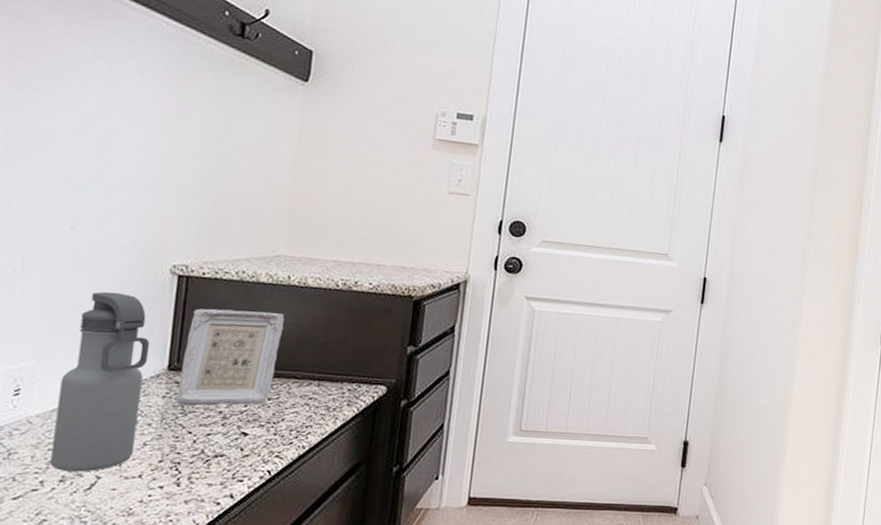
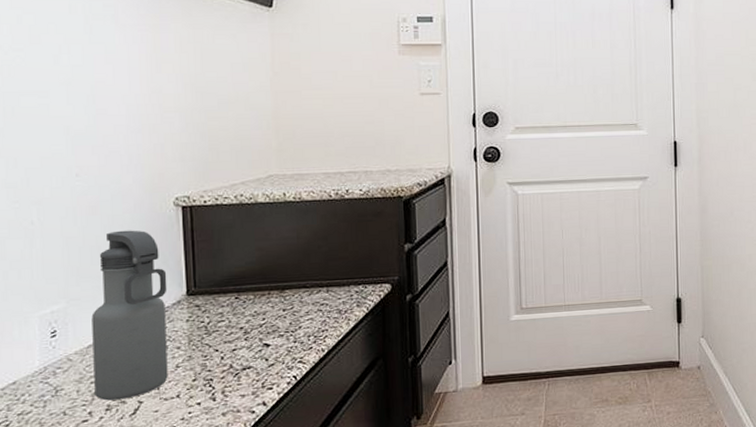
picture frame: present [176,308,285,406] -> none [199,229,287,327]

